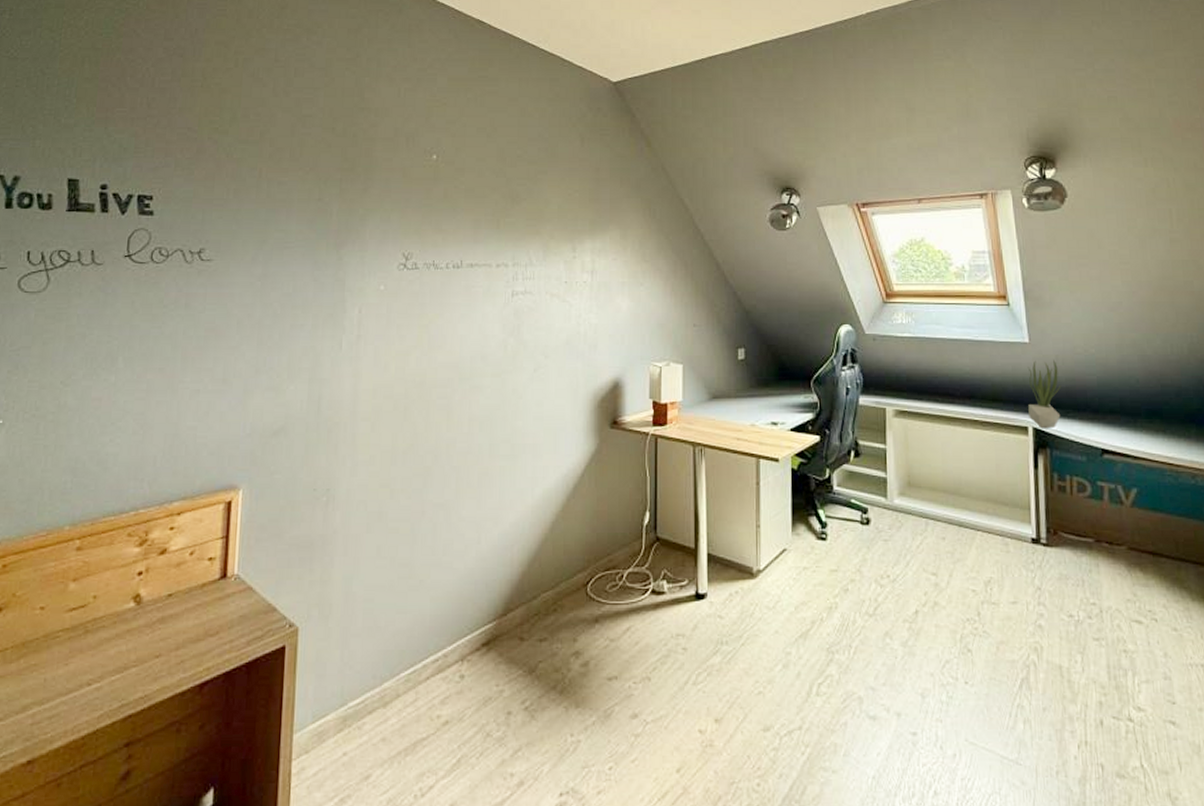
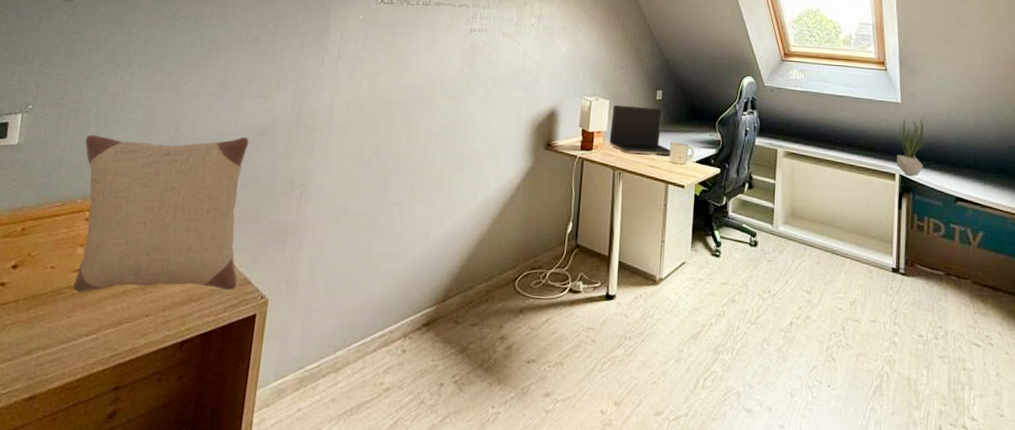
pillow: none [68,439,261,635] -> present [73,134,249,293]
laptop computer: none [686,369,760,426] -> present [609,104,671,156]
mug: none [758,408,788,434] -> present [669,142,694,165]

